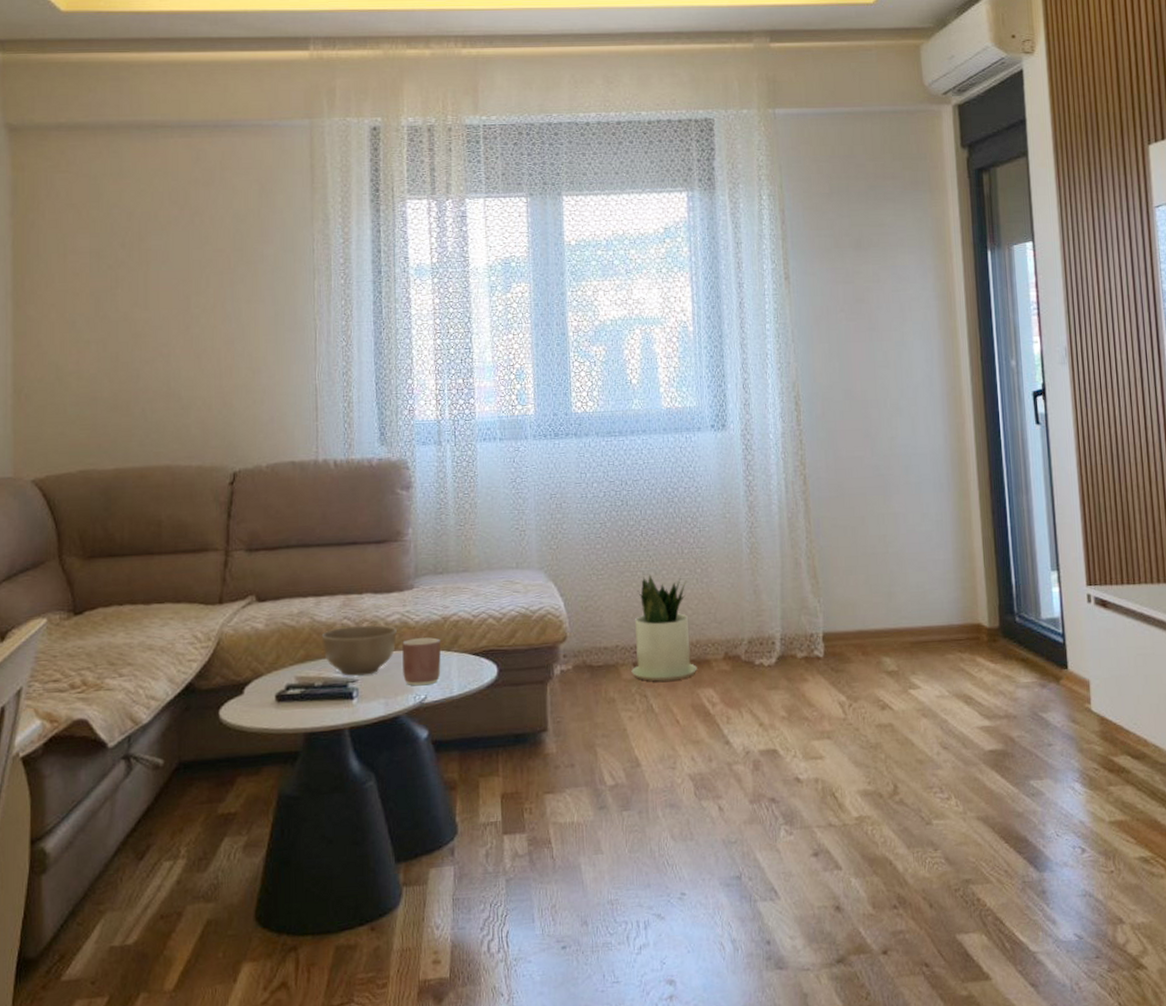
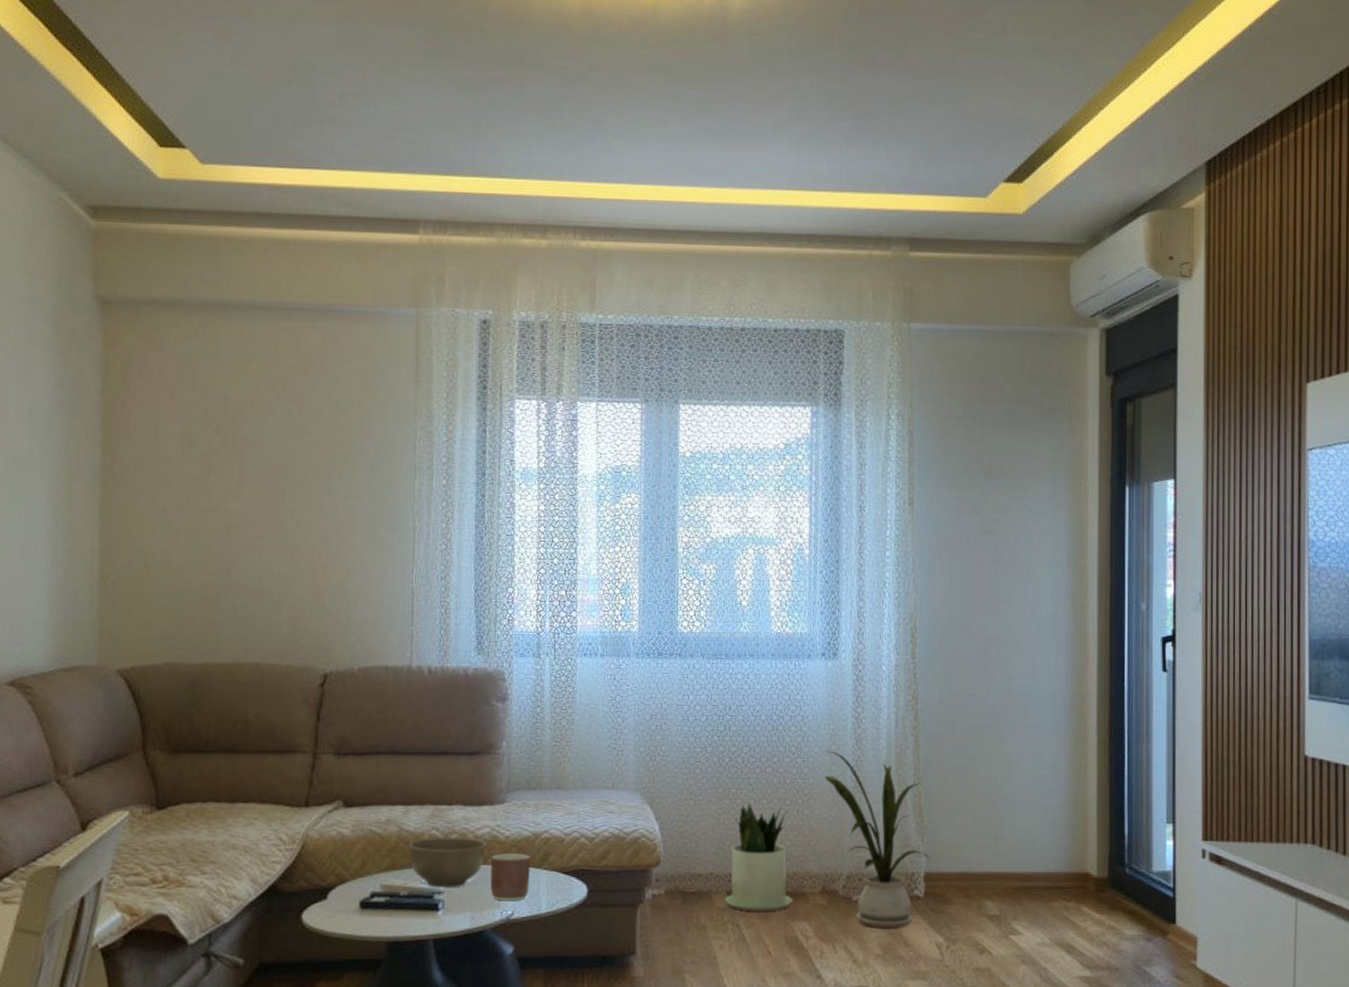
house plant: none [719,519,828,691] -> present [824,750,930,929]

